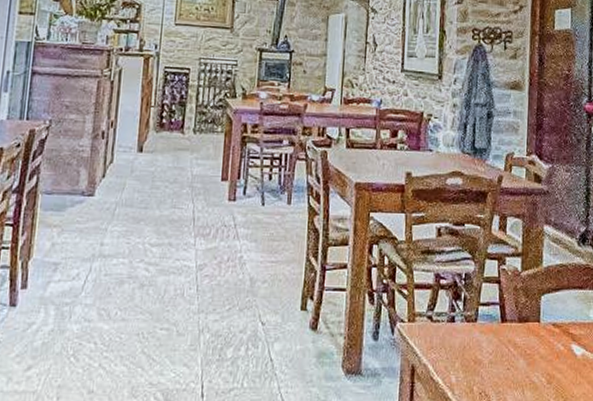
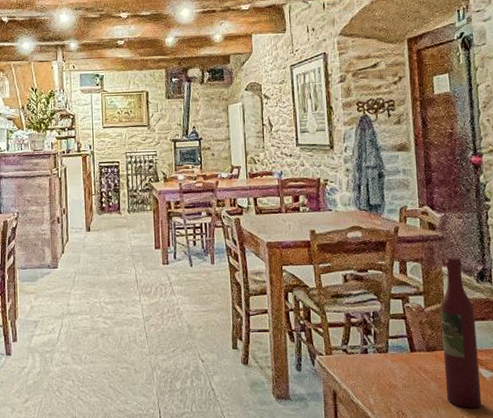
wine bottle: none [534,214,573,390] -> present [440,256,482,408]

